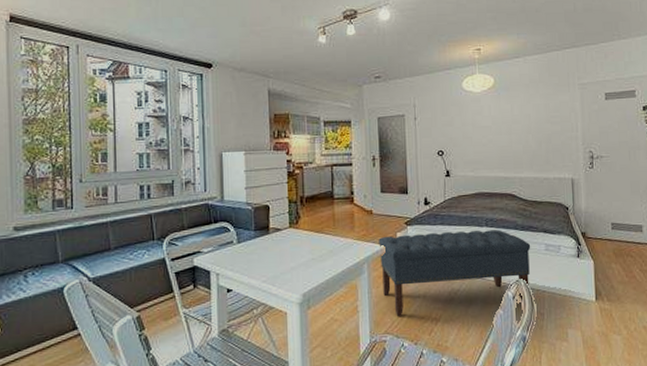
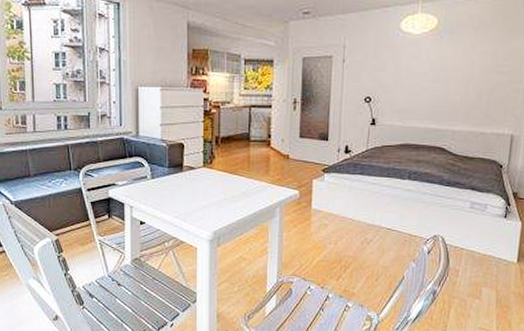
bench: present [378,230,531,316] -> none [293,182,455,260]

